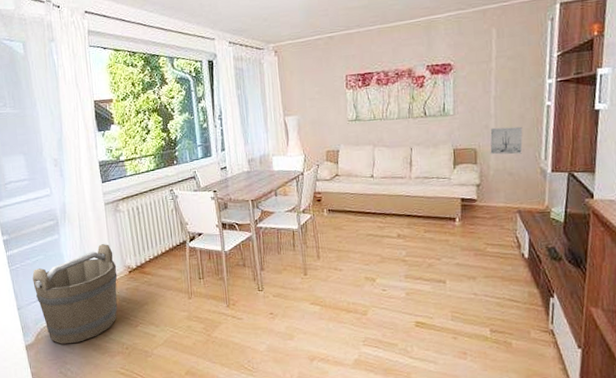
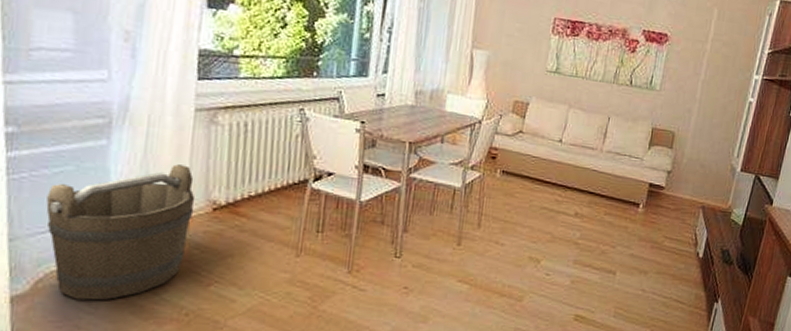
wall art: present [489,126,523,155] -> none [687,113,723,147]

